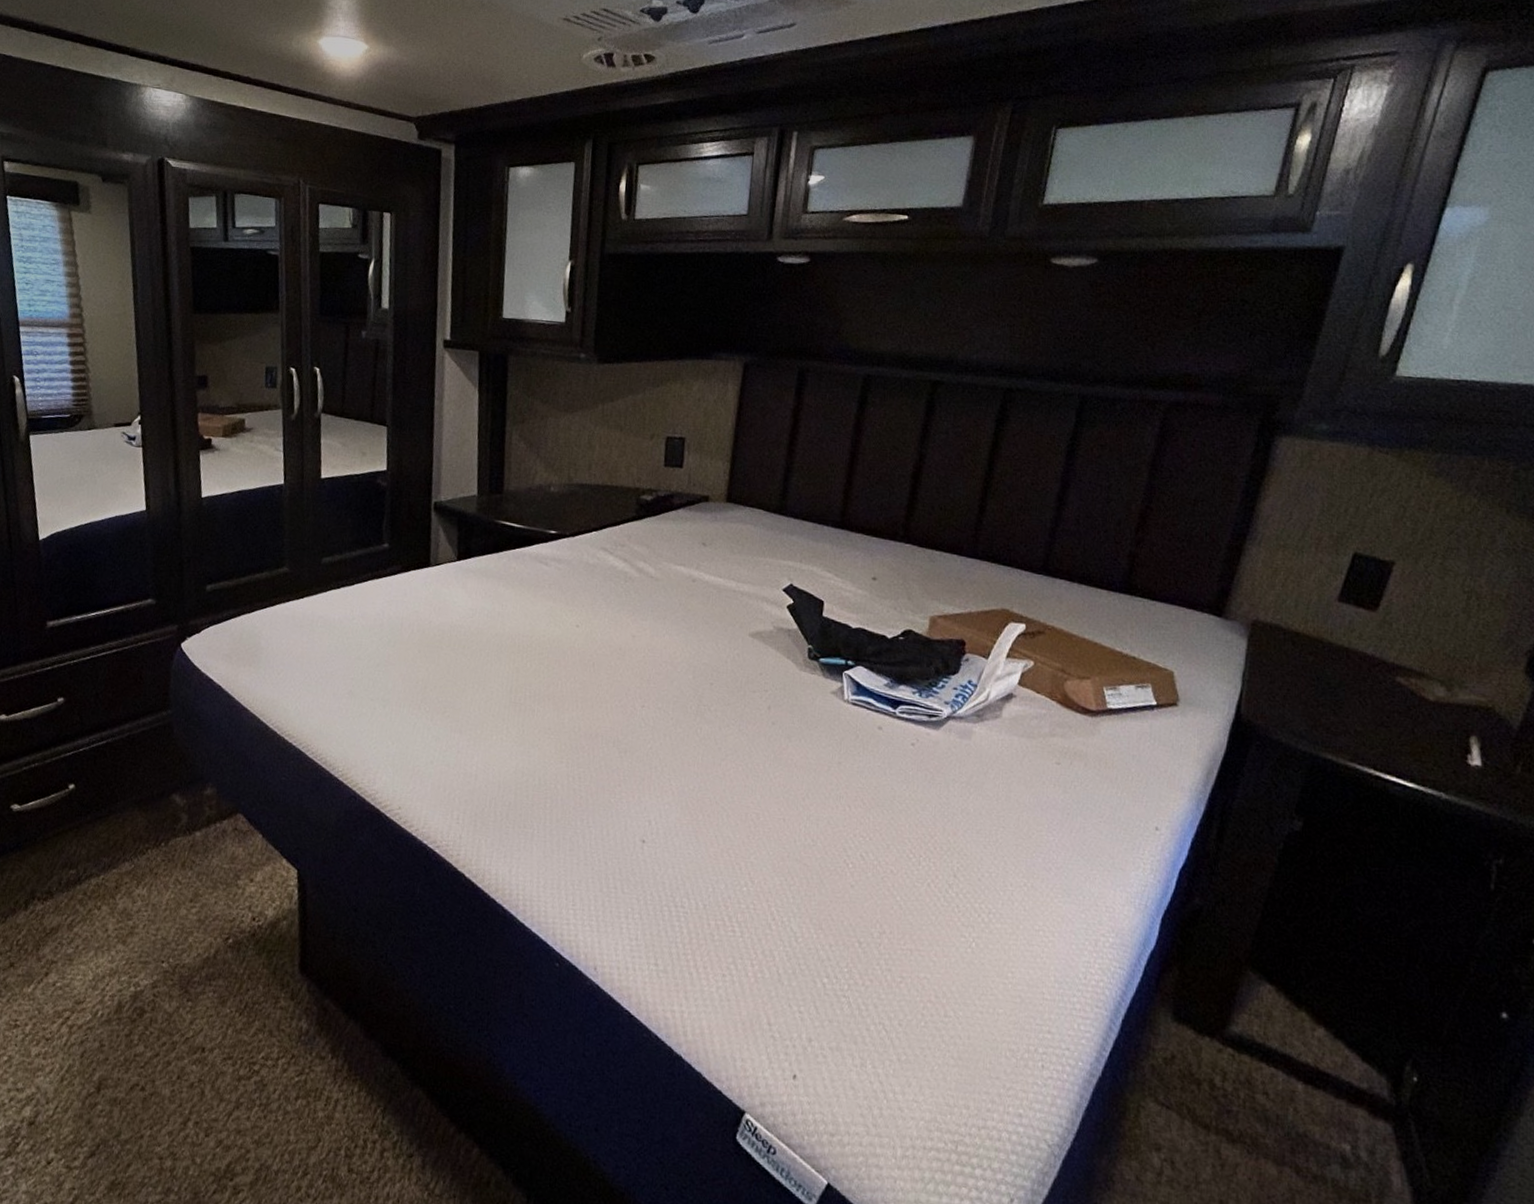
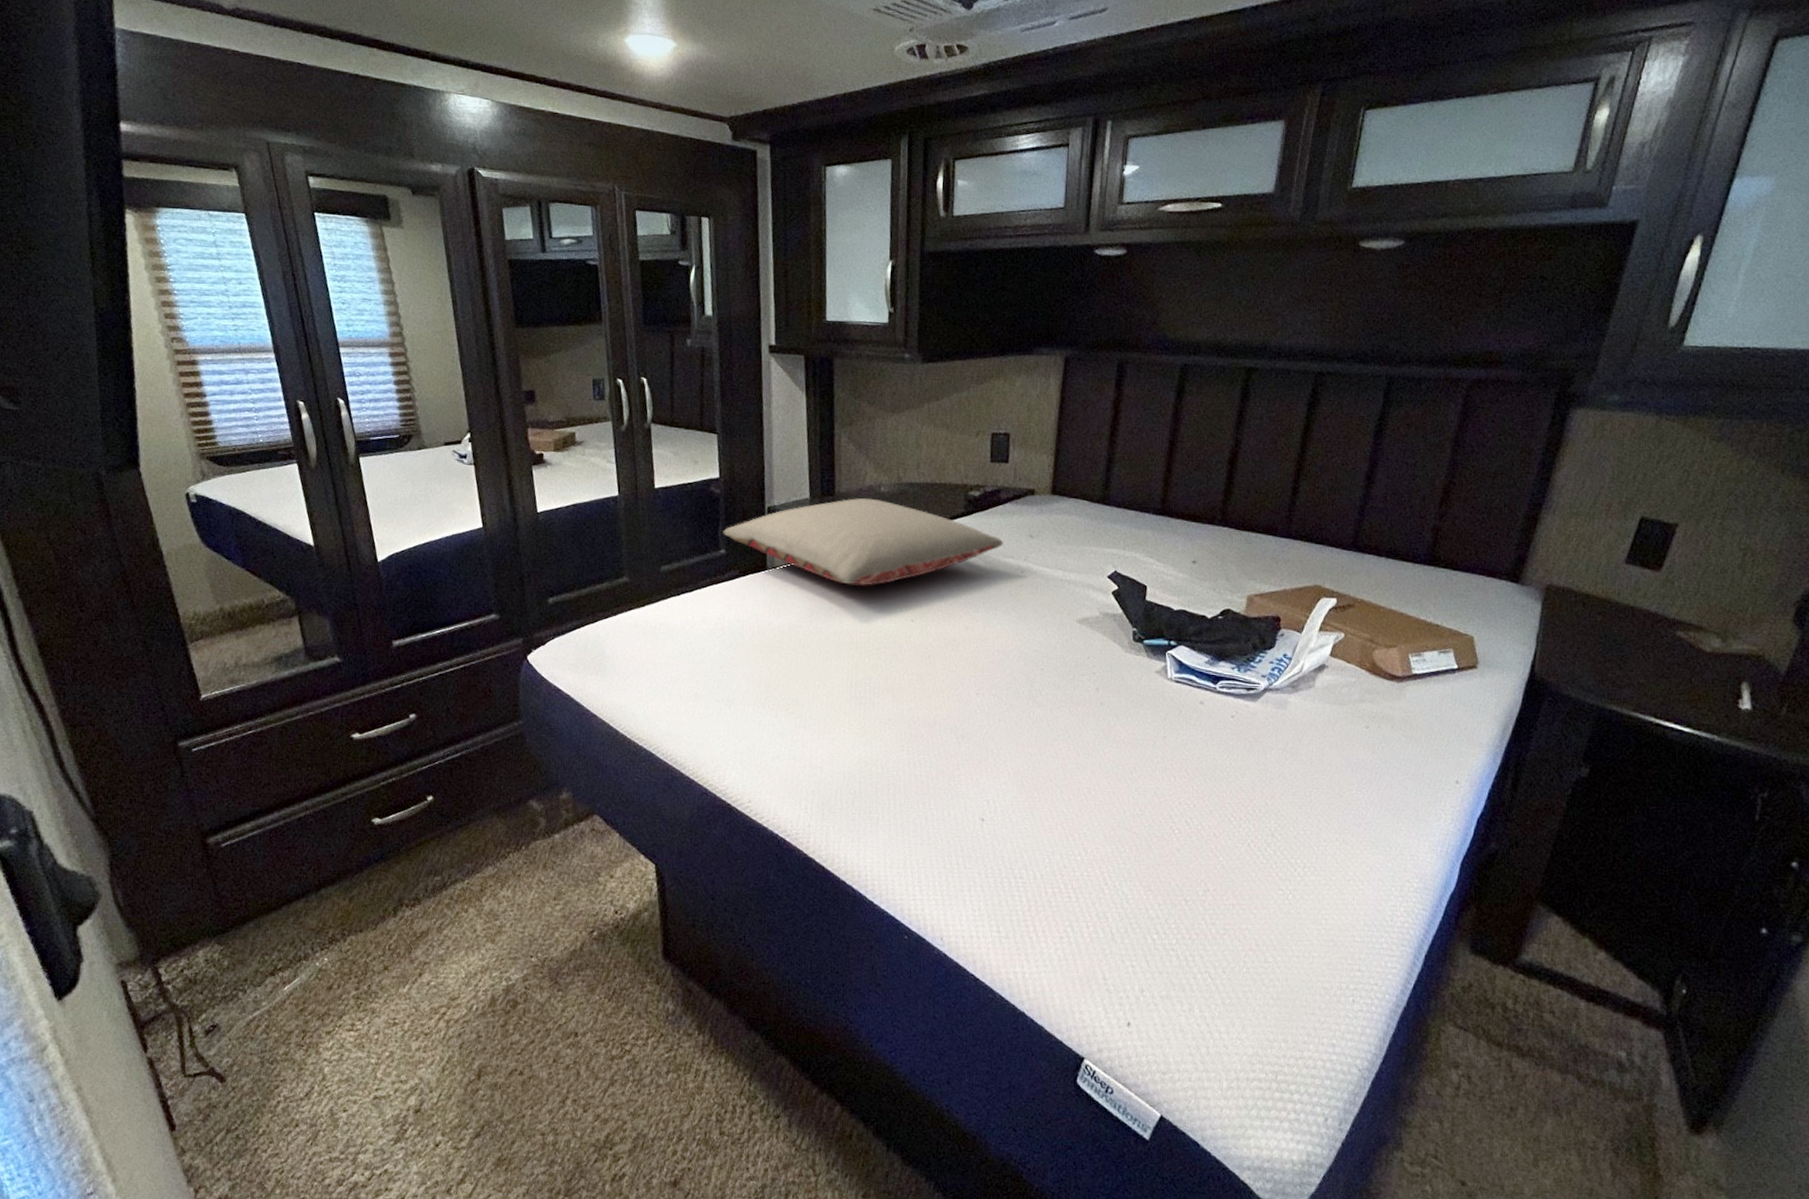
pillow: none [387,497,675,588] -> present [723,498,1004,586]

